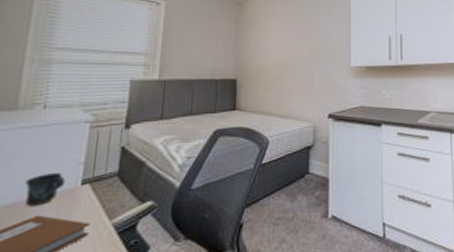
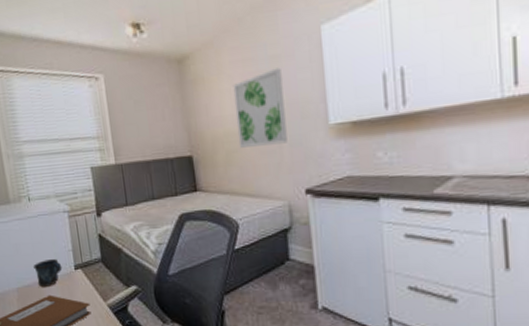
wall art: none [279,21,320,77] -> present [233,67,288,148]

